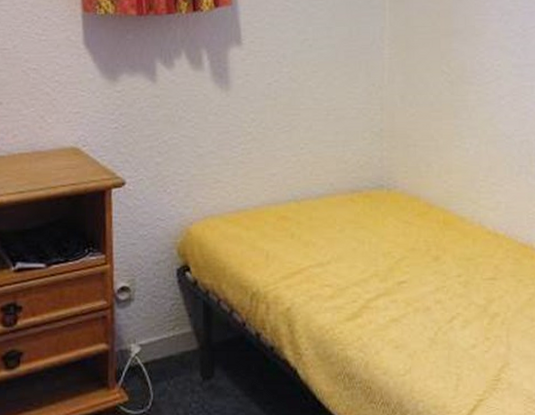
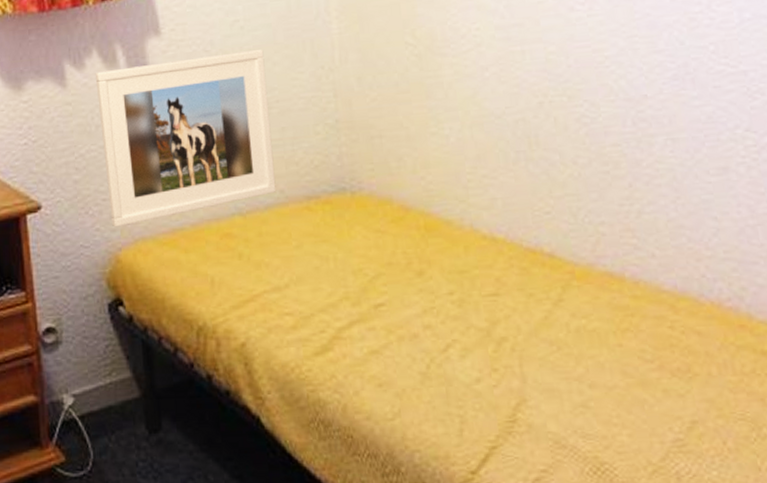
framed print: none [182,65,327,205] -> present [95,49,277,228]

